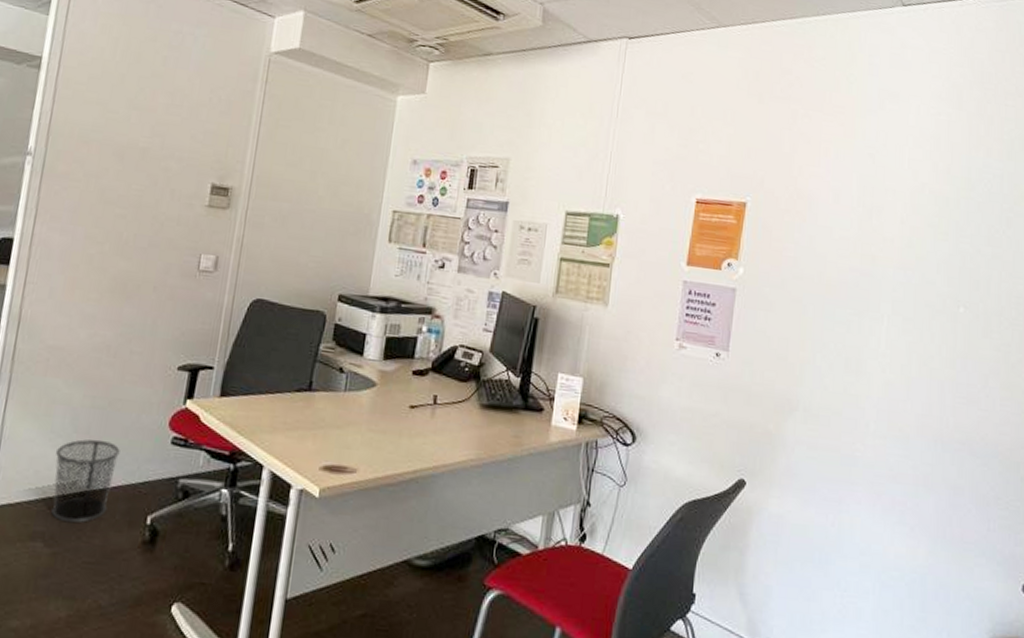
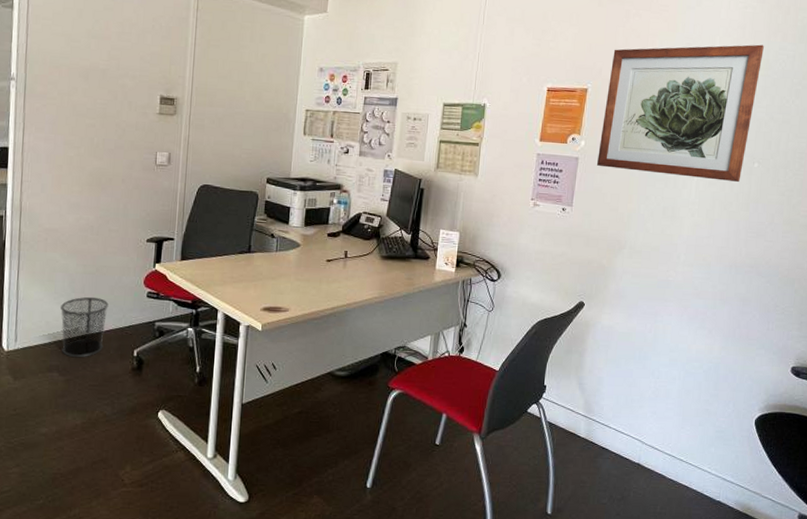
wall art: none [758,156,964,331] -> present [596,44,764,183]

